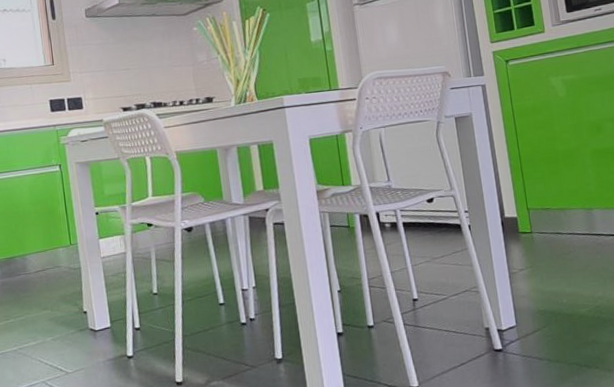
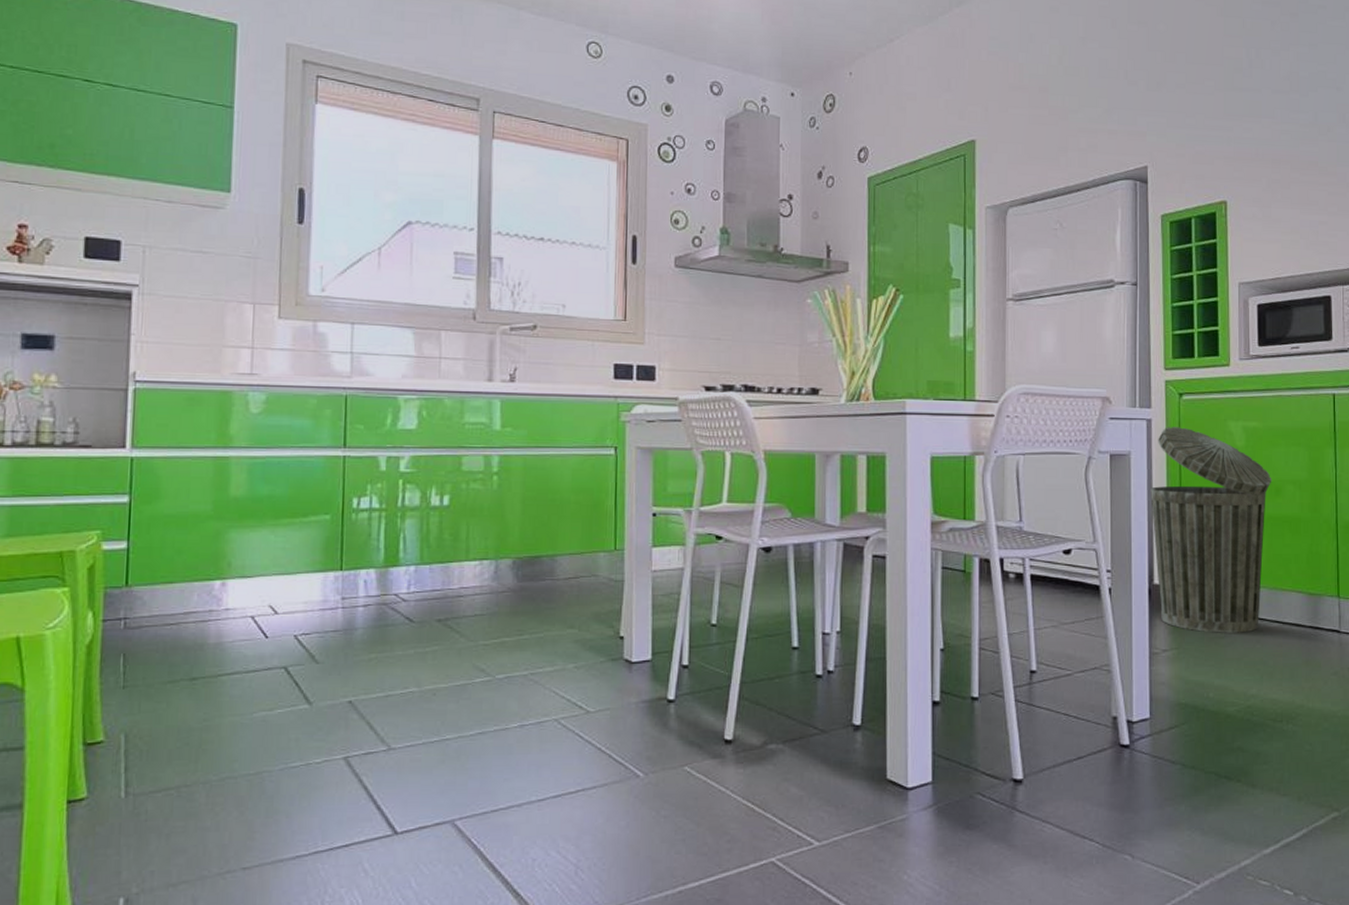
trash can: none [492,87,597,251] -> present [1150,427,1272,633]

